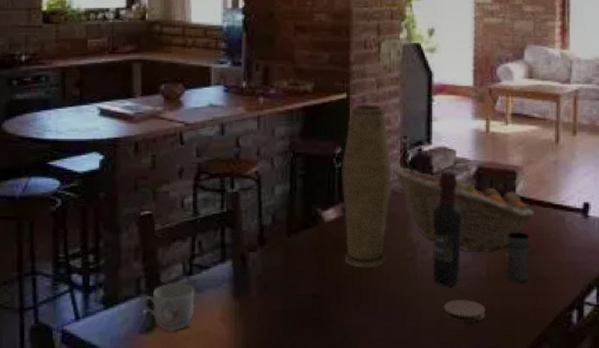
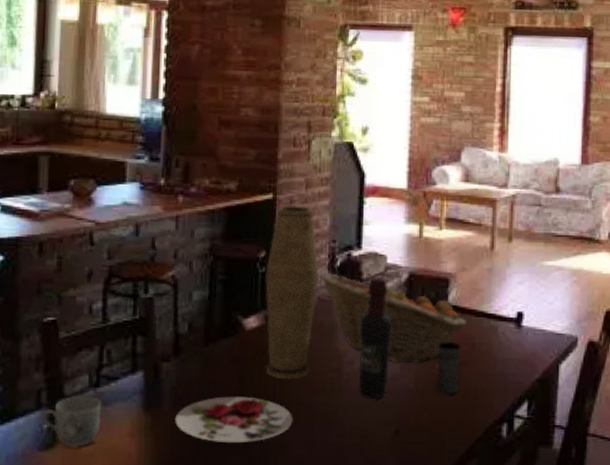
plate: none [262,284,372,328] -> present [175,396,293,444]
coaster: present [443,300,486,323] -> none [369,413,413,438]

